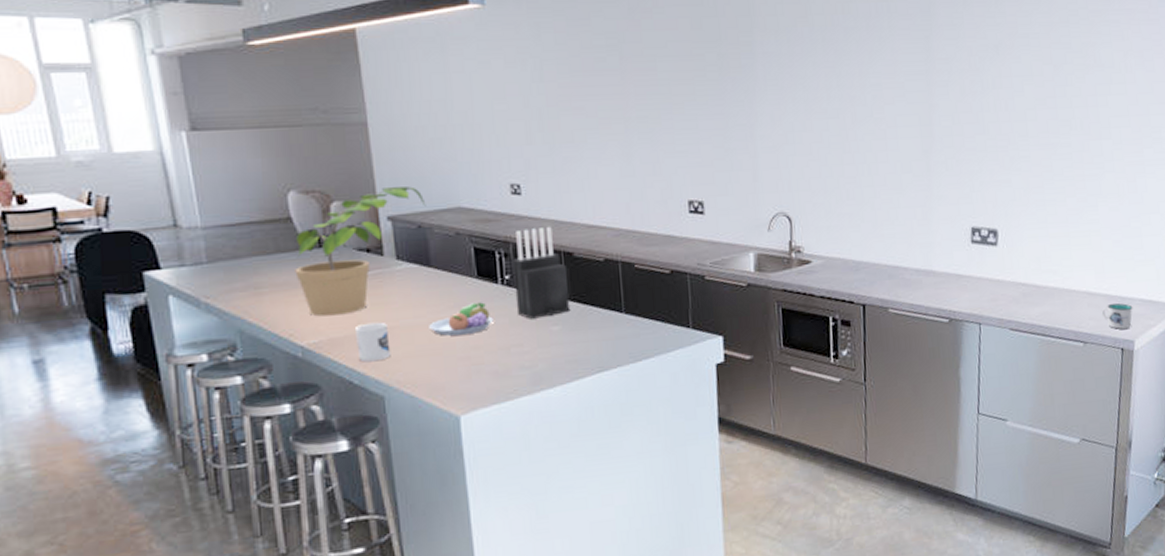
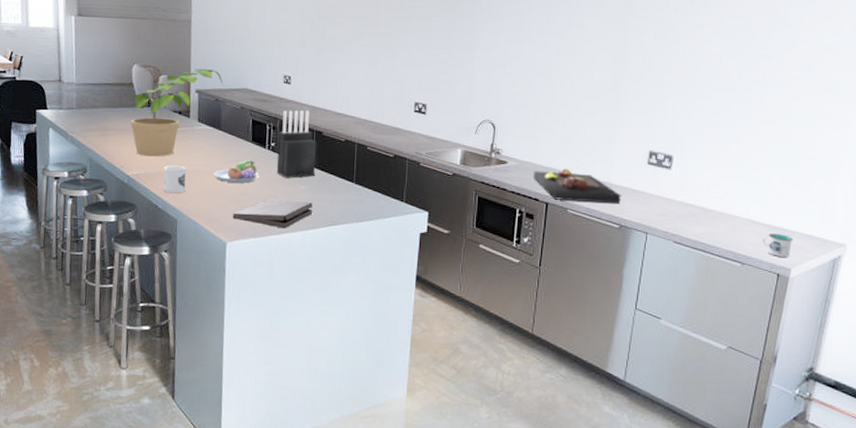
pizza box: none [463,346,573,386] -> present [233,200,313,229]
cutting board: none [843,260,947,299] -> present [533,168,621,204]

